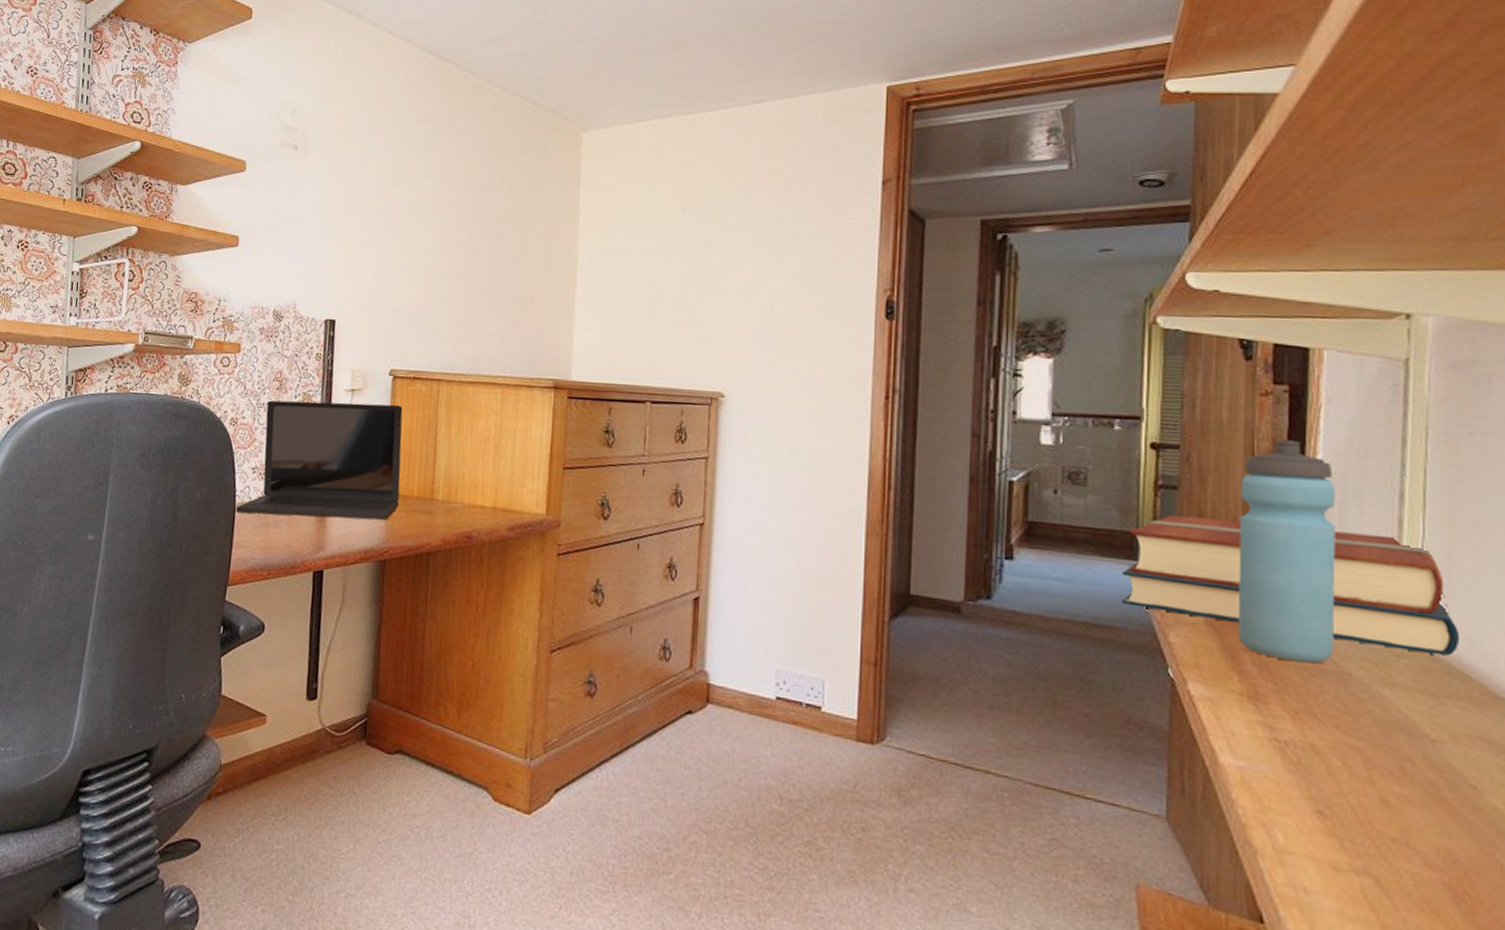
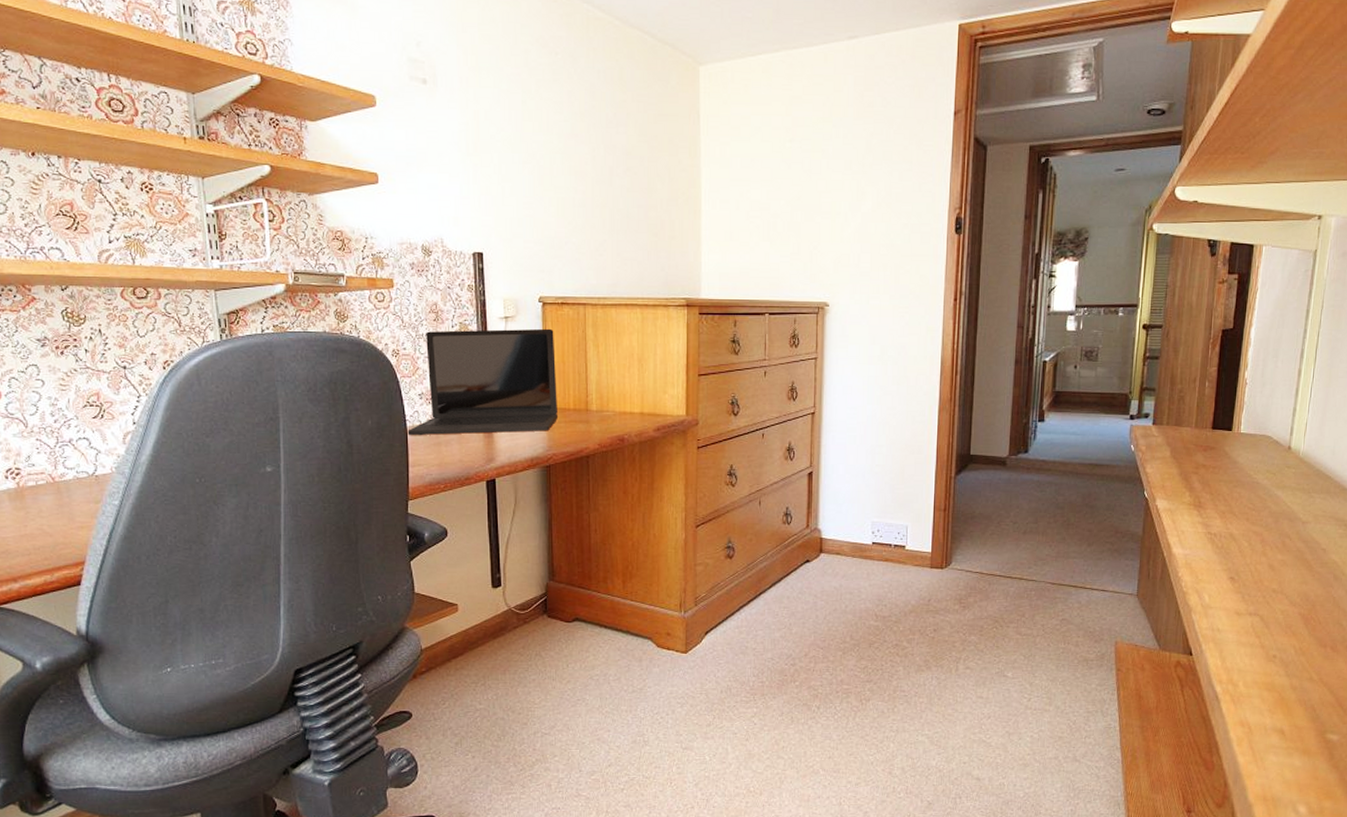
books: present [1121,514,1461,656] -> none [1116,378,1327,464]
water bottle: present [1237,439,1336,664] -> none [1191,316,1262,478]

